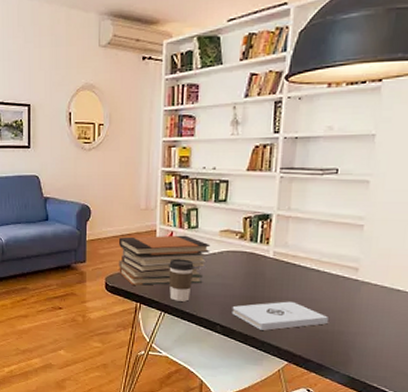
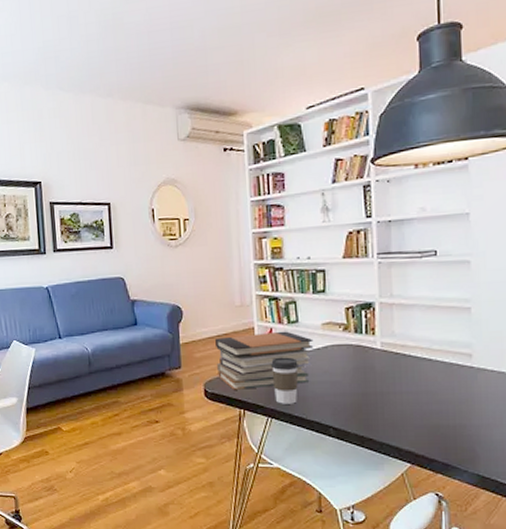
notepad: present [231,301,328,330] -> none [343,395,448,430]

